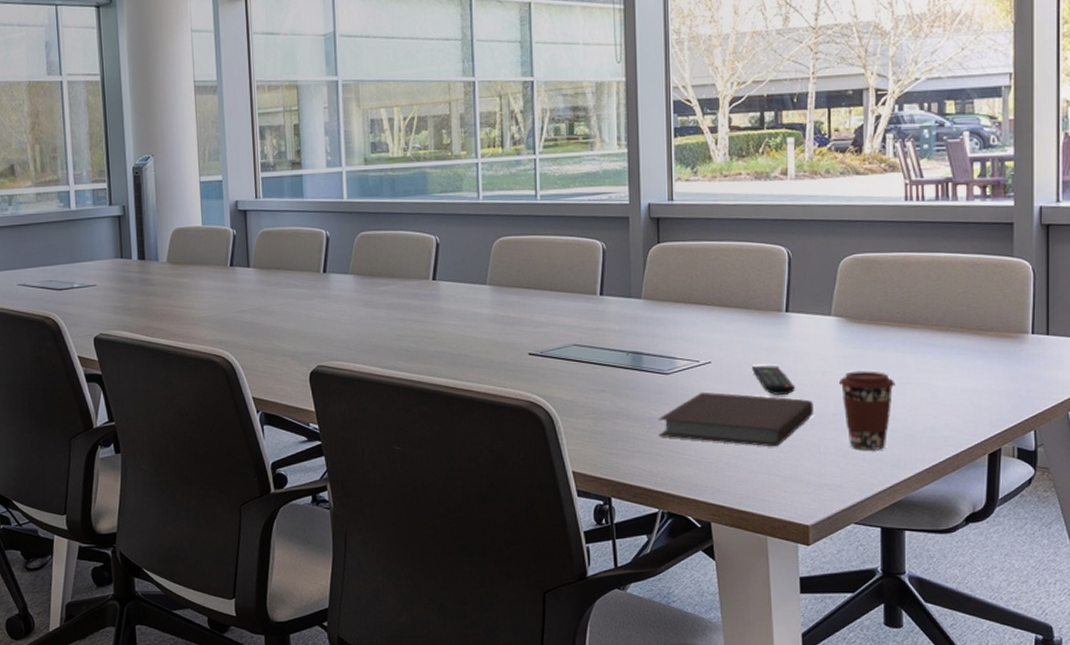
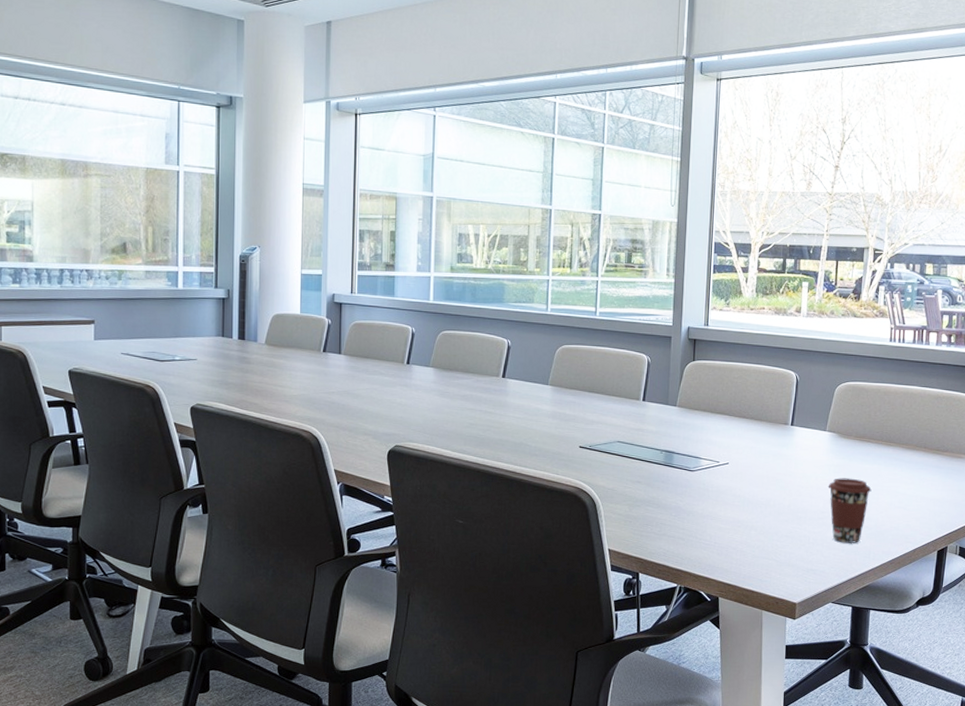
notebook: present [658,392,814,446] -> none [682,487,807,536]
remote control: present [752,366,795,395] -> none [761,469,794,494]

